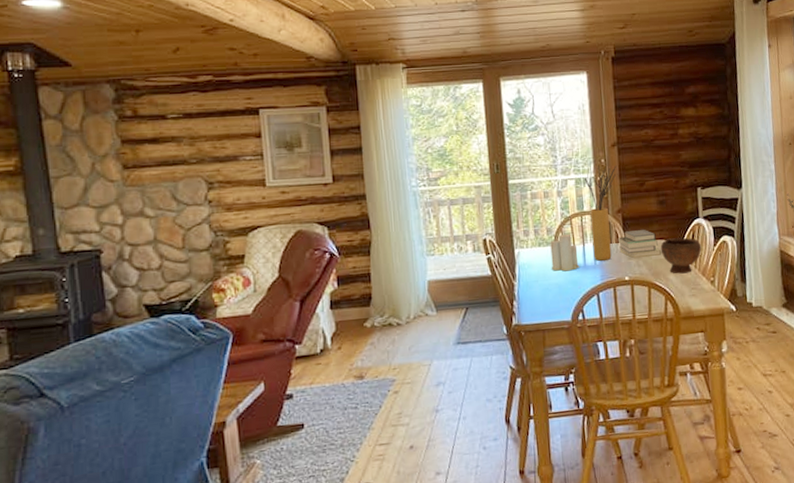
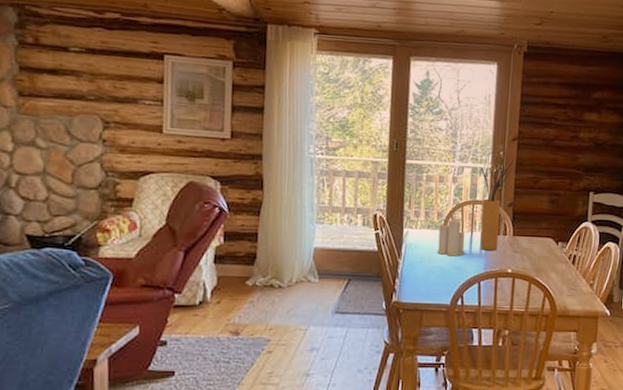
books: present [617,230,661,259] -> none [505,225,546,253]
bowl: present [660,237,702,274] -> none [546,238,586,273]

